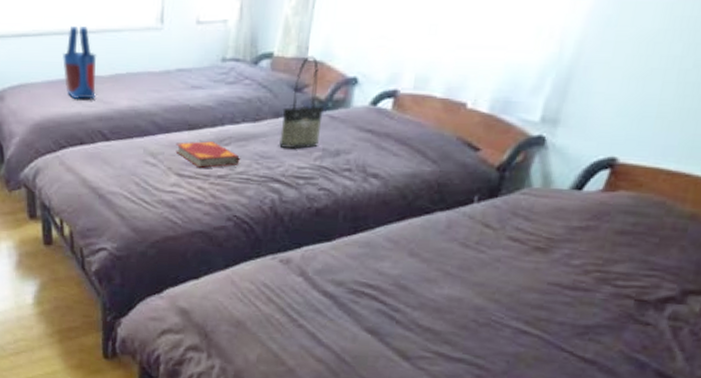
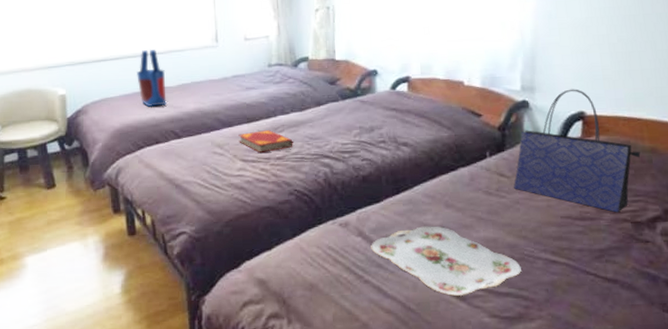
tote bag: present [279,56,324,149] -> none [322,57,355,131]
serving tray: none [312,274,484,355] -> present [371,226,522,296]
tote bag: none [498,126,675,287] -> present [514,89,641,213]

